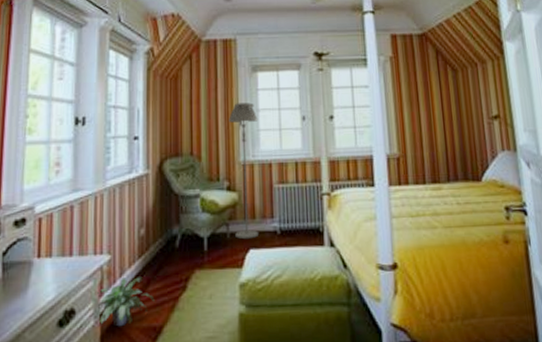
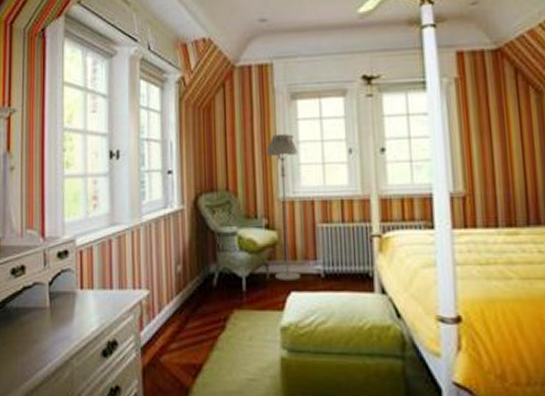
potted plant: present [97,277,155,327] -> none [138,313,194,361]

